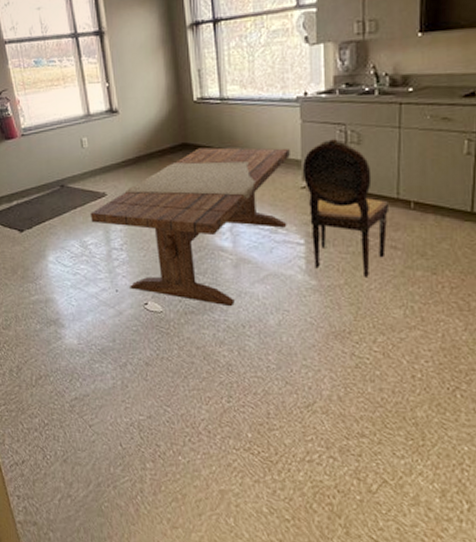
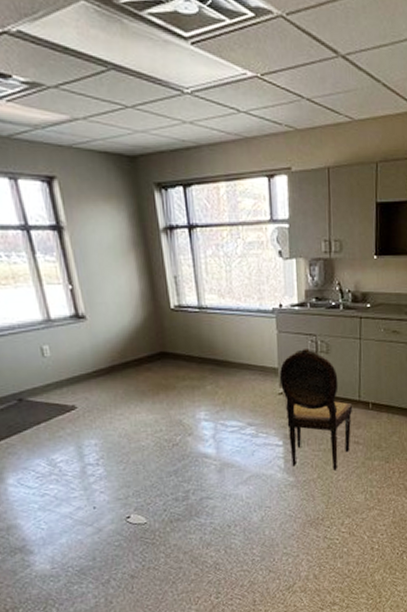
dining table: present [90,147,290,307] -> none [58,356,268,510]

